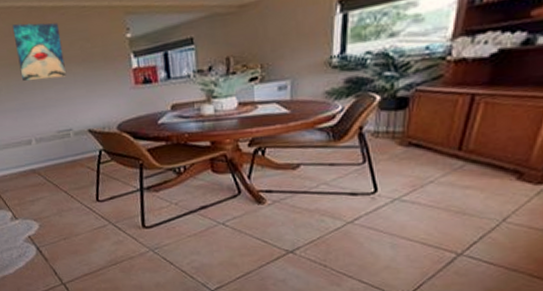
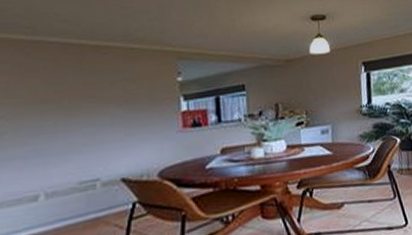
wall art: present [12,23,66,81] -> none [37,59,101,123]

